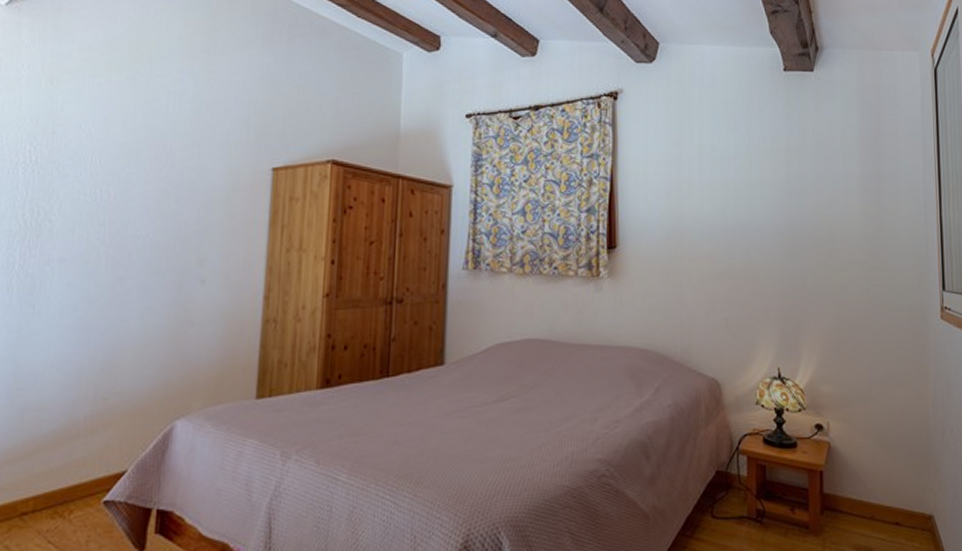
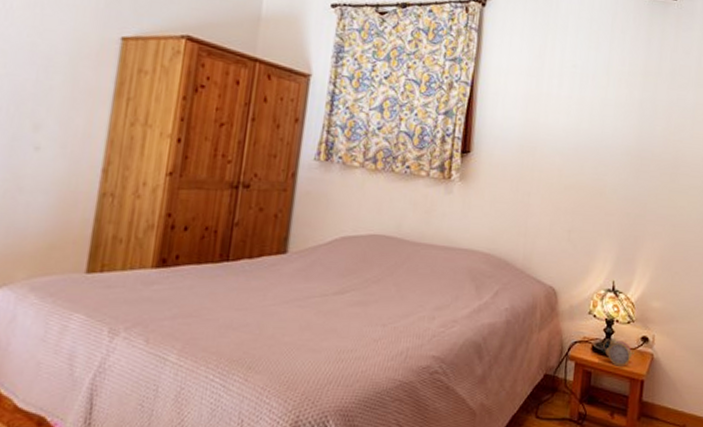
alarm clock: none [775,429,809,458] -> present [603,338,634,366]

